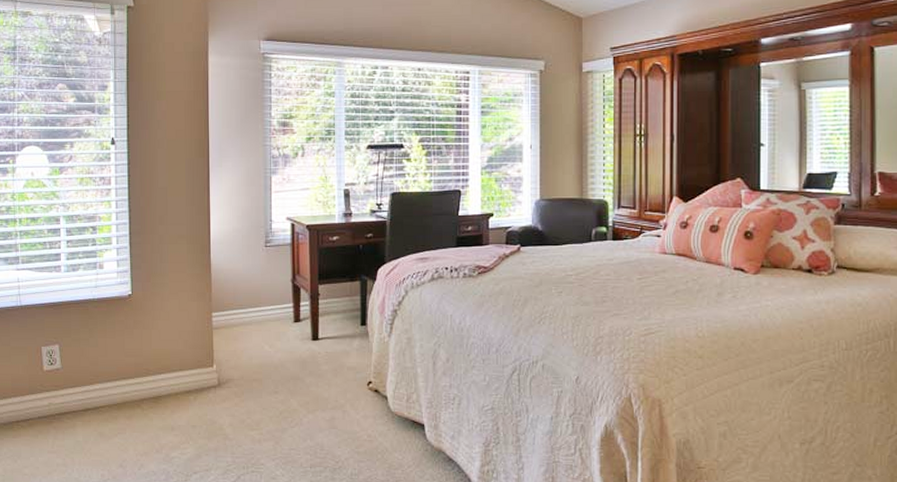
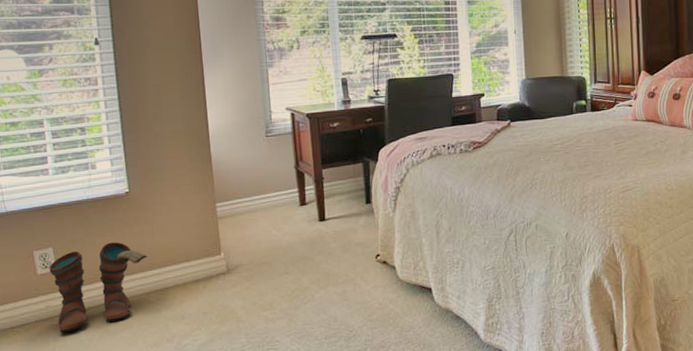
boots: none [54,344,144,432] -> present [49,242,148,333]

